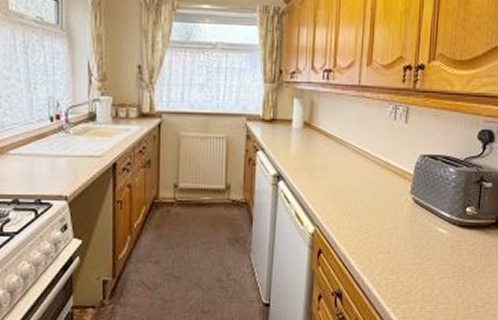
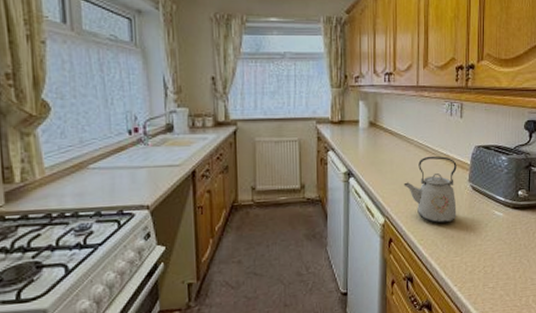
kettle: none [337,163,398,237] -> present [403,156,457,224]

